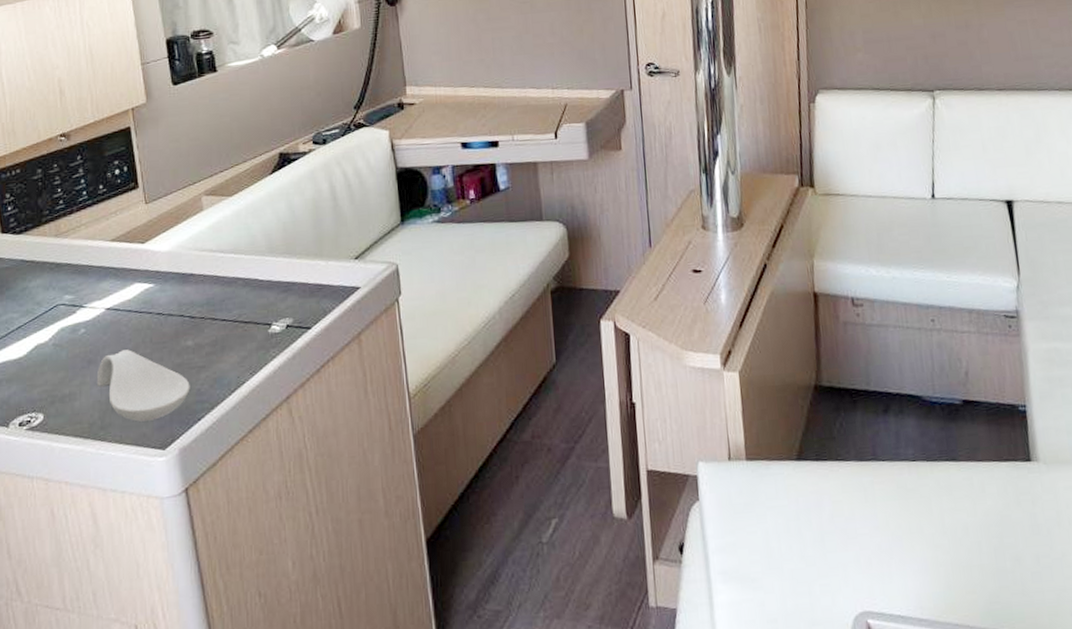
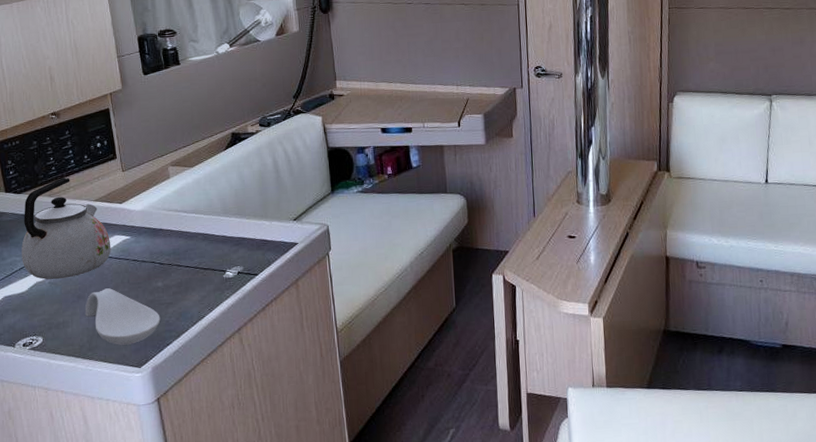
kettle: none [20,212,131,341] -> present [21,177,111,280]

